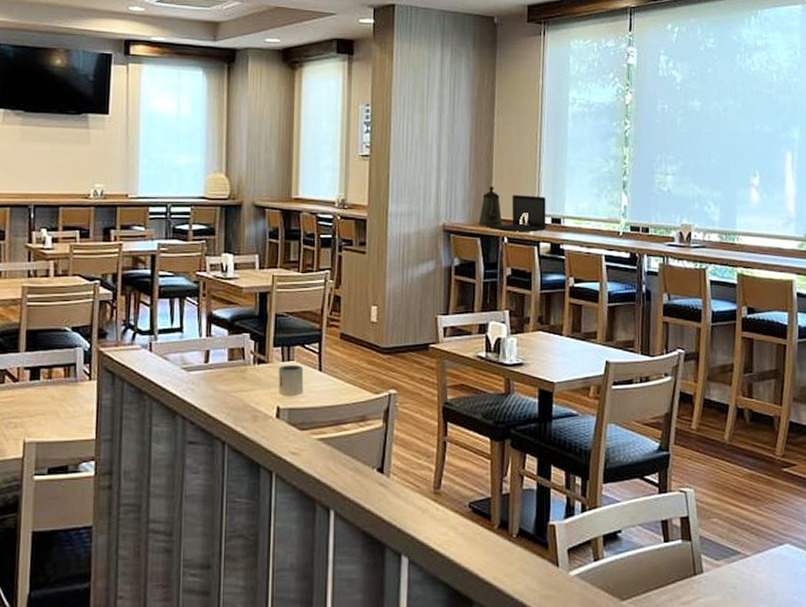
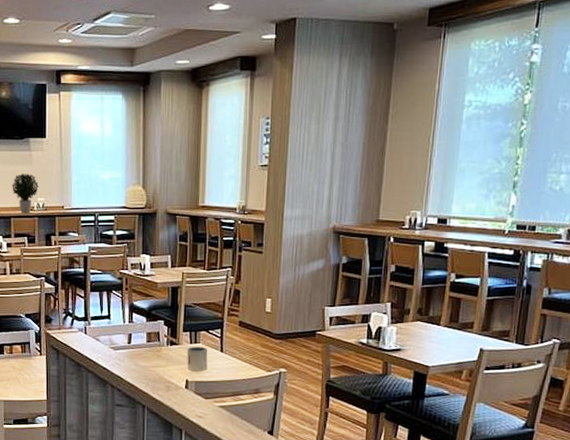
potted plant: none [62,154,97,202] -> present [12,173,38,214]
coffee pot: present [478,186,502,227] -> none [367,190,389,227]
laptop: present [489,195,546,232] -> none [376,197,434,232]

